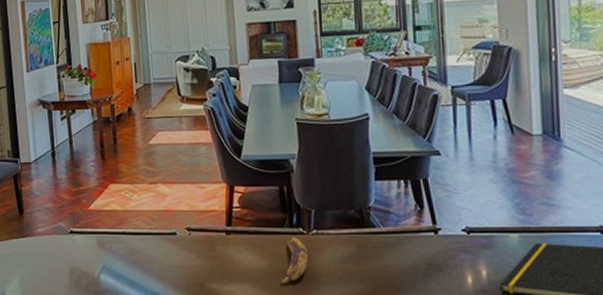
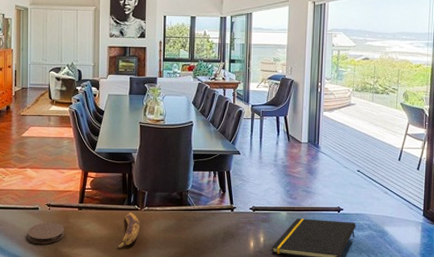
coaster: none [165,251,212,279] -> present [27,222,65,244]

